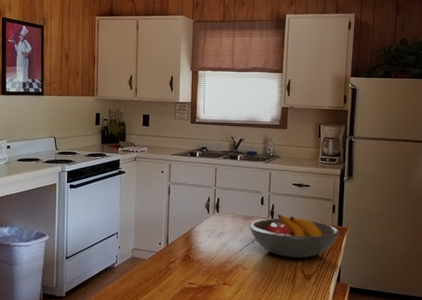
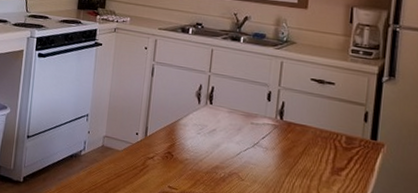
fruit bowl: present [249,214,340,258] -> none [250,115,373,176]

